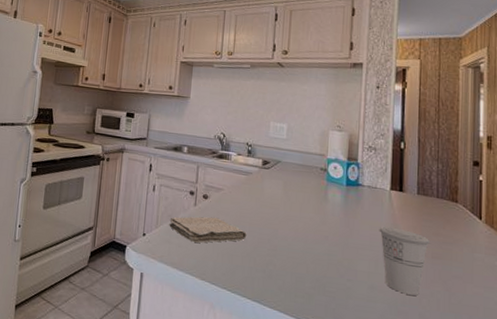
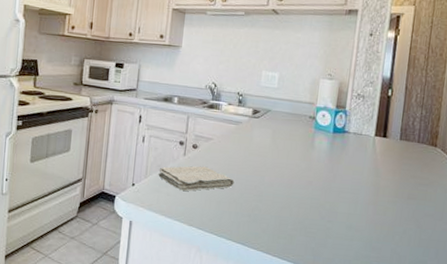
cup: present [379,226,431,296] -> none [361,170,408,233]

